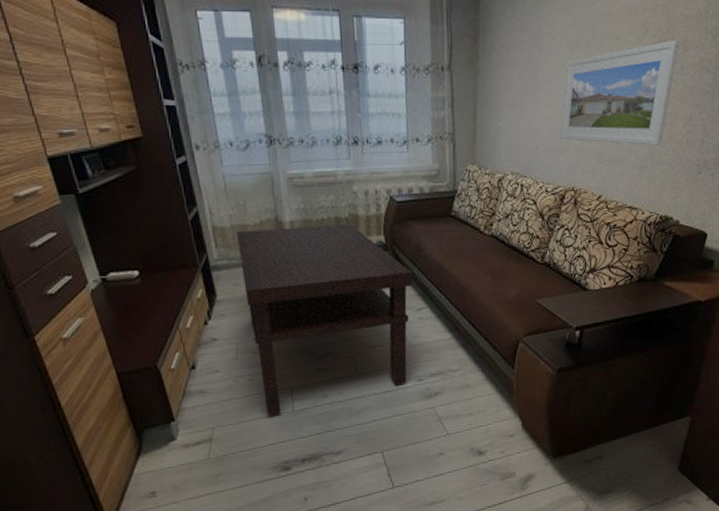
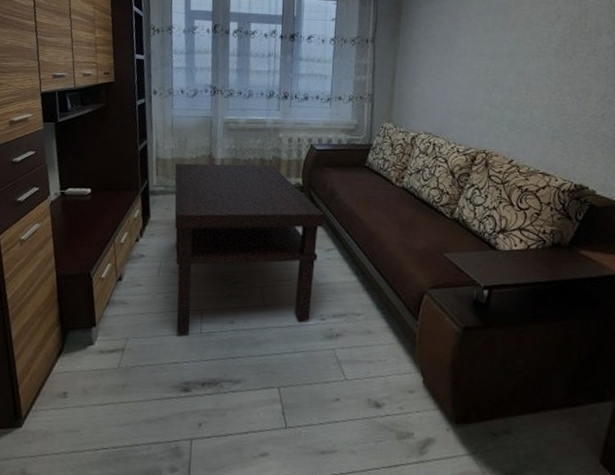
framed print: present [559,40,680,145] -> none [472,25,592,118]

